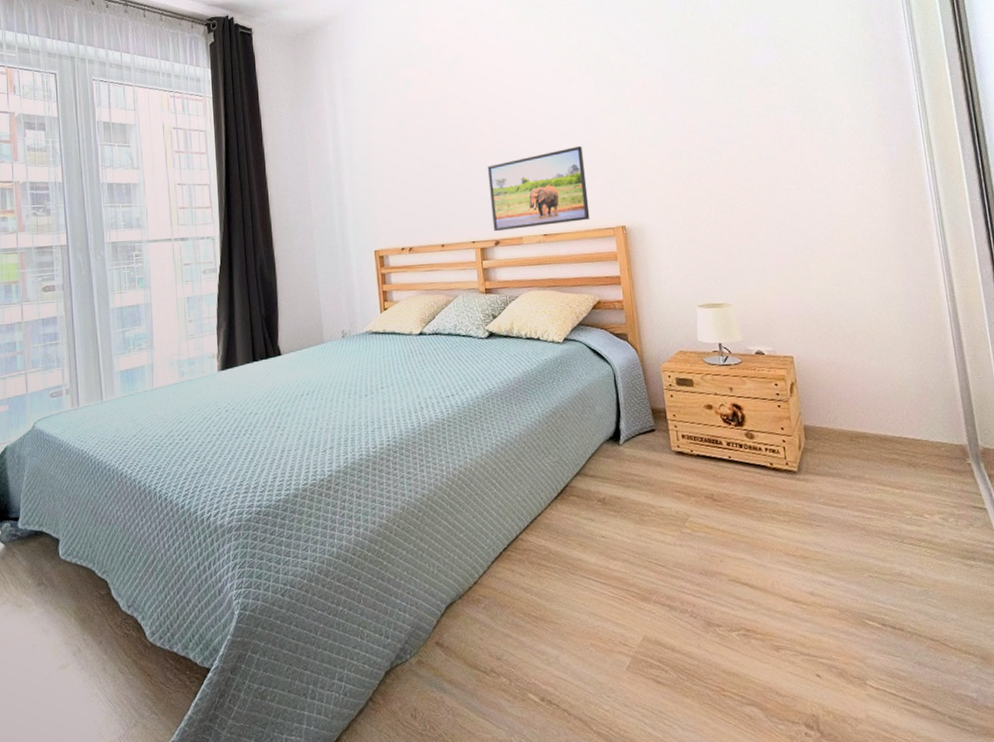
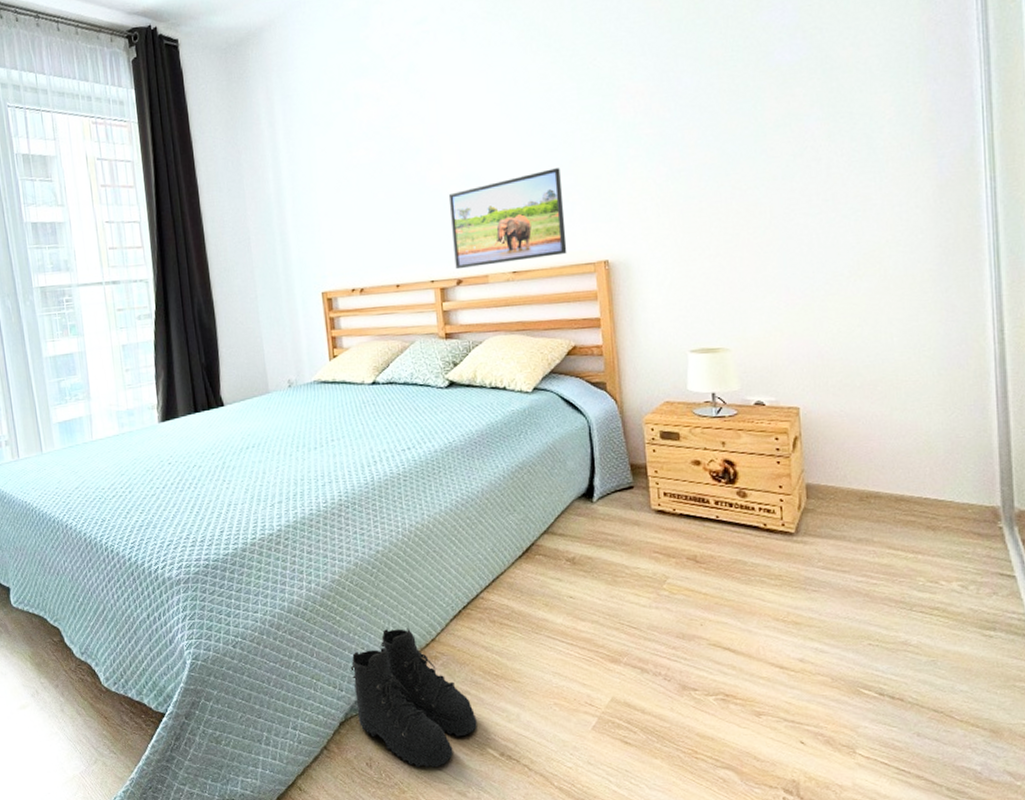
boots: none [396,571,518,717] -> present [350,628,477,768]

